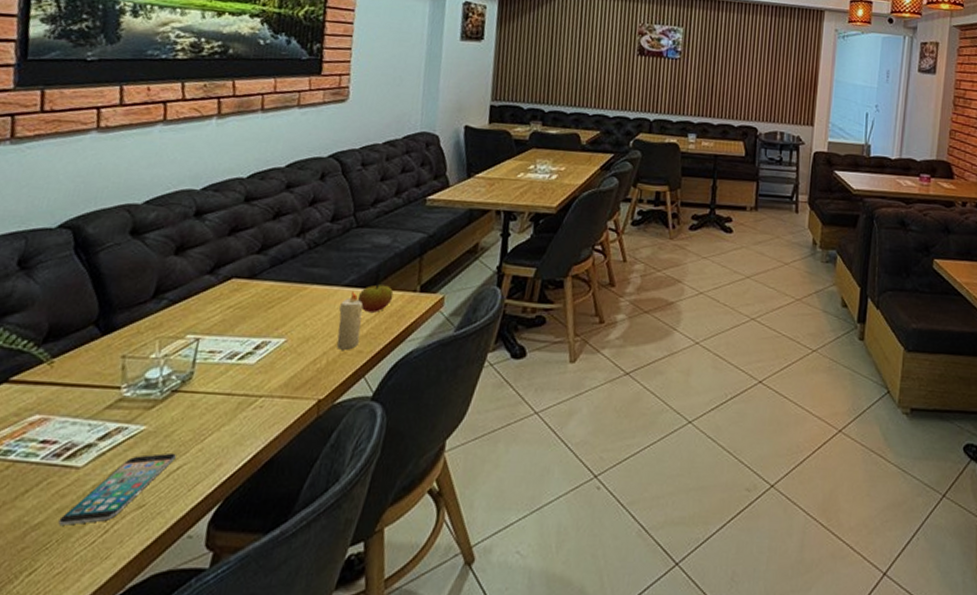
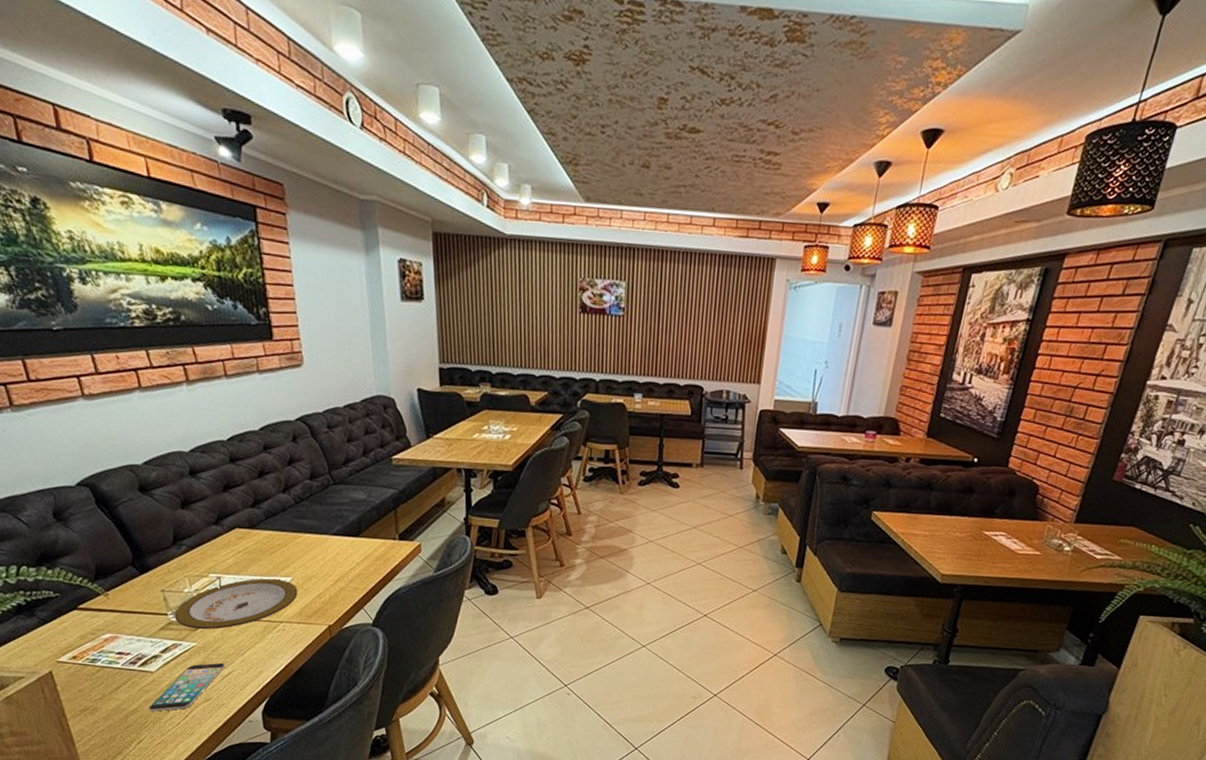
plate: none [128,339,290,408] -> present [174,578,298,630]
candle: present [336,292,364,350] -> none [332,540,353,587]
apple: present [357,283,394,313] -> none [346,532,376,557]

